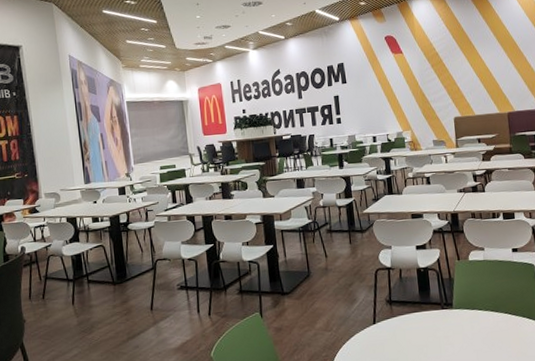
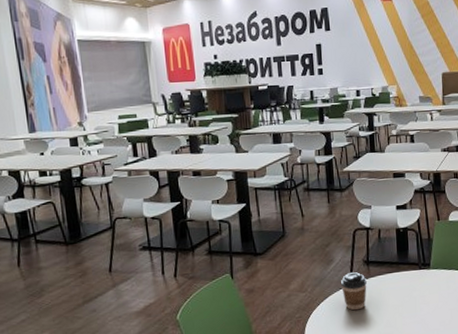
coffee cup: none [365,311,391,351] -> present [341,272,367,311]

